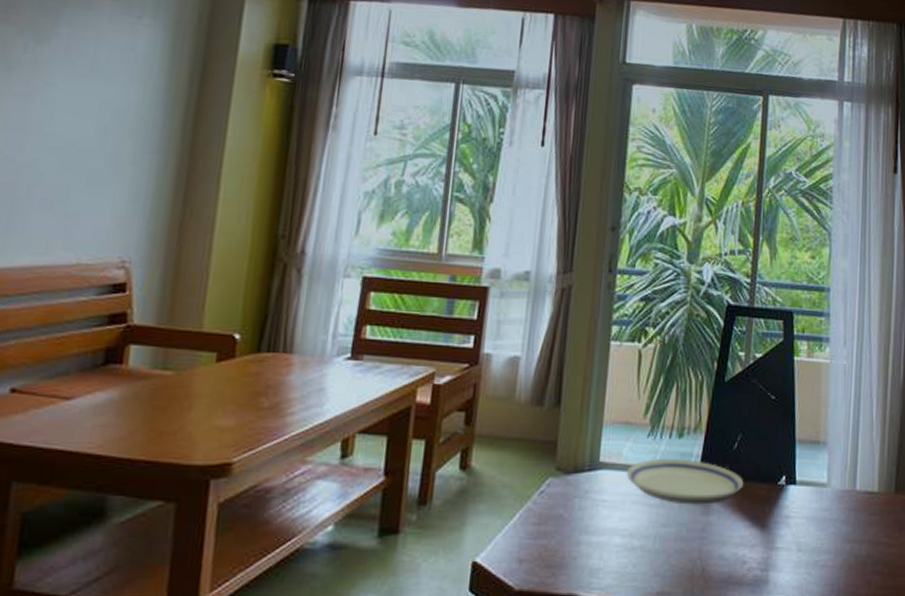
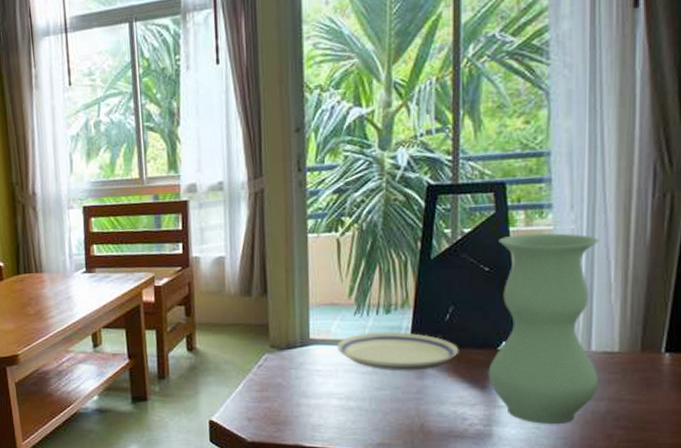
vase: none [768,364,865,569] -> present [488,233,600,424]

